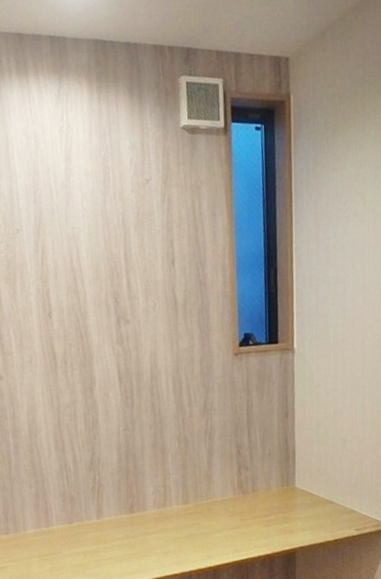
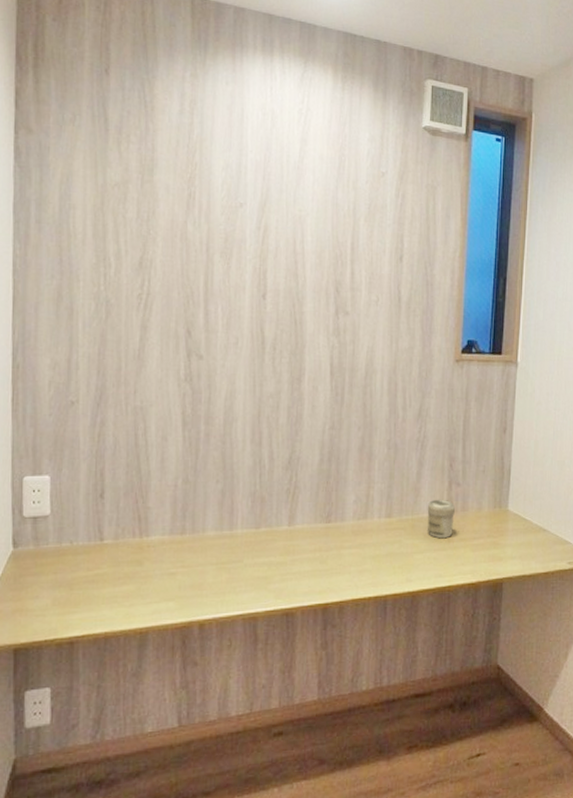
jar: none [220,483,246,518] -> present [427,499,455,539]

